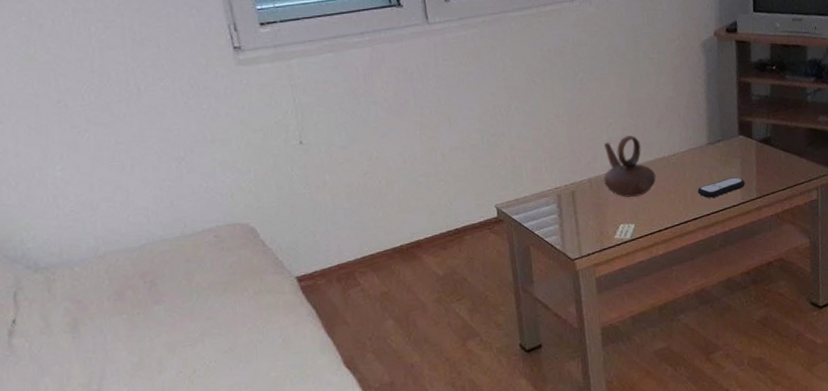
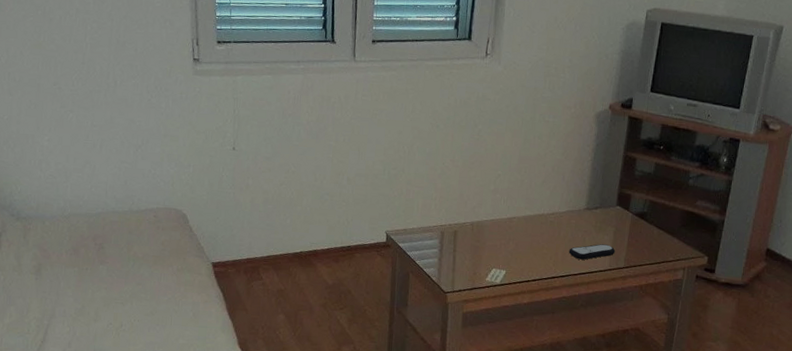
teapot: present [604,135,656,197] -> none [485,189,533,246]

